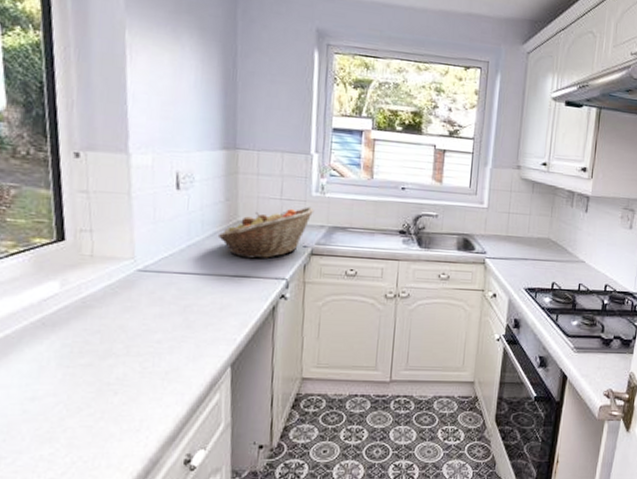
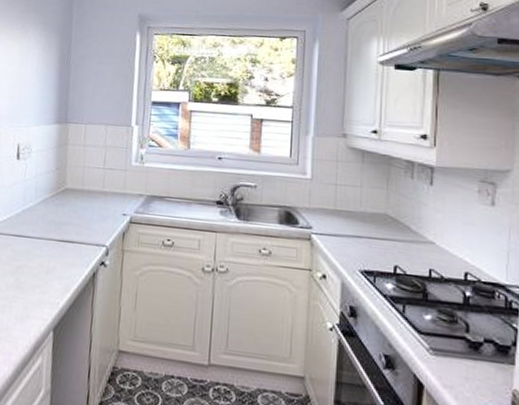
fruit basket: present [217,206,315,259] -> none [48,176,134,225]

